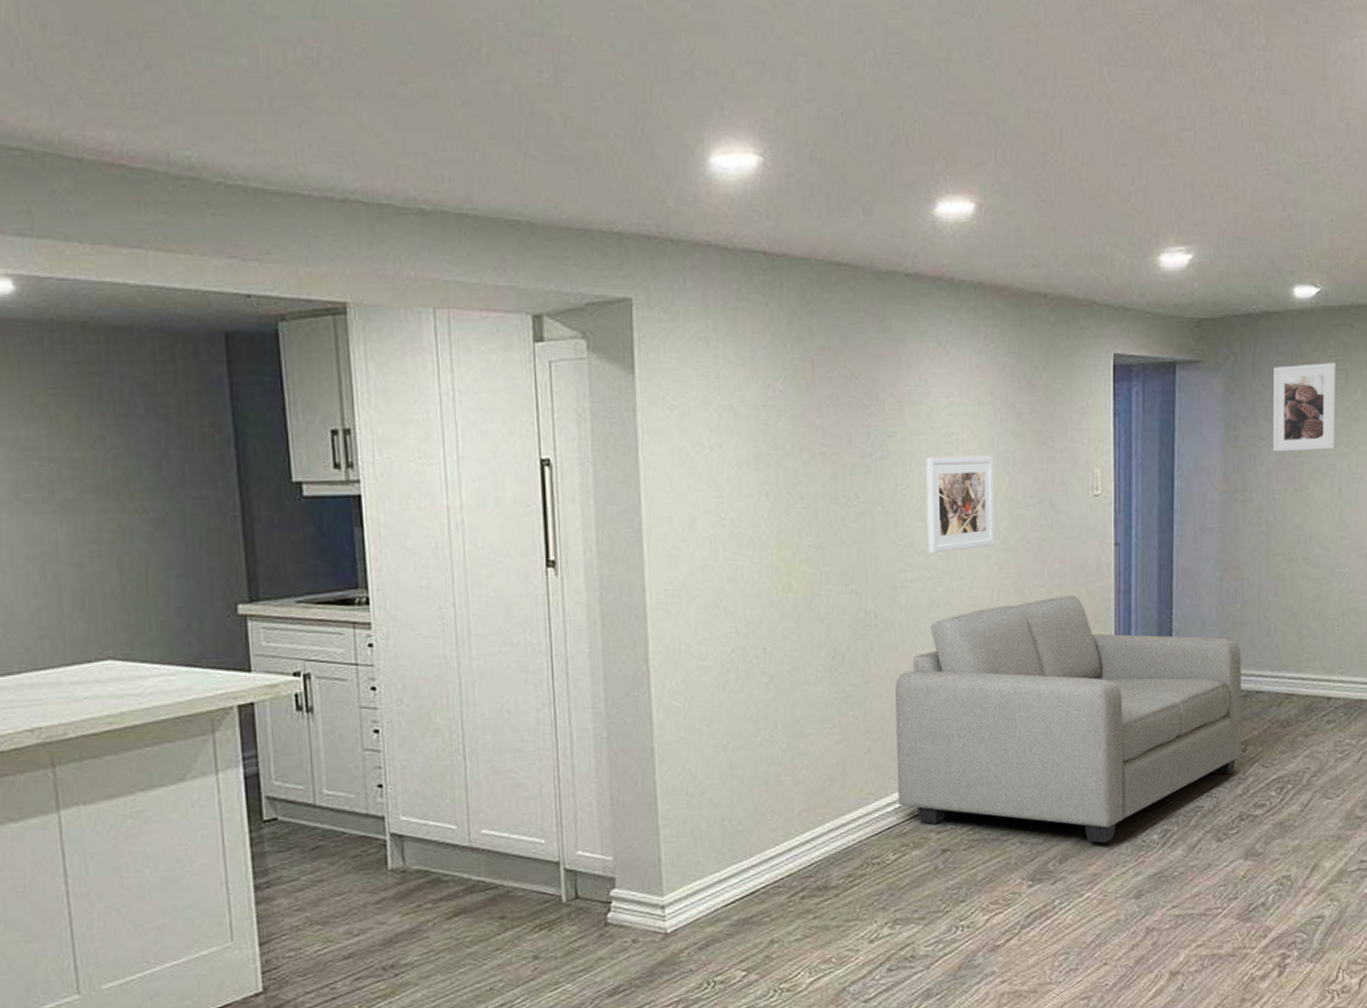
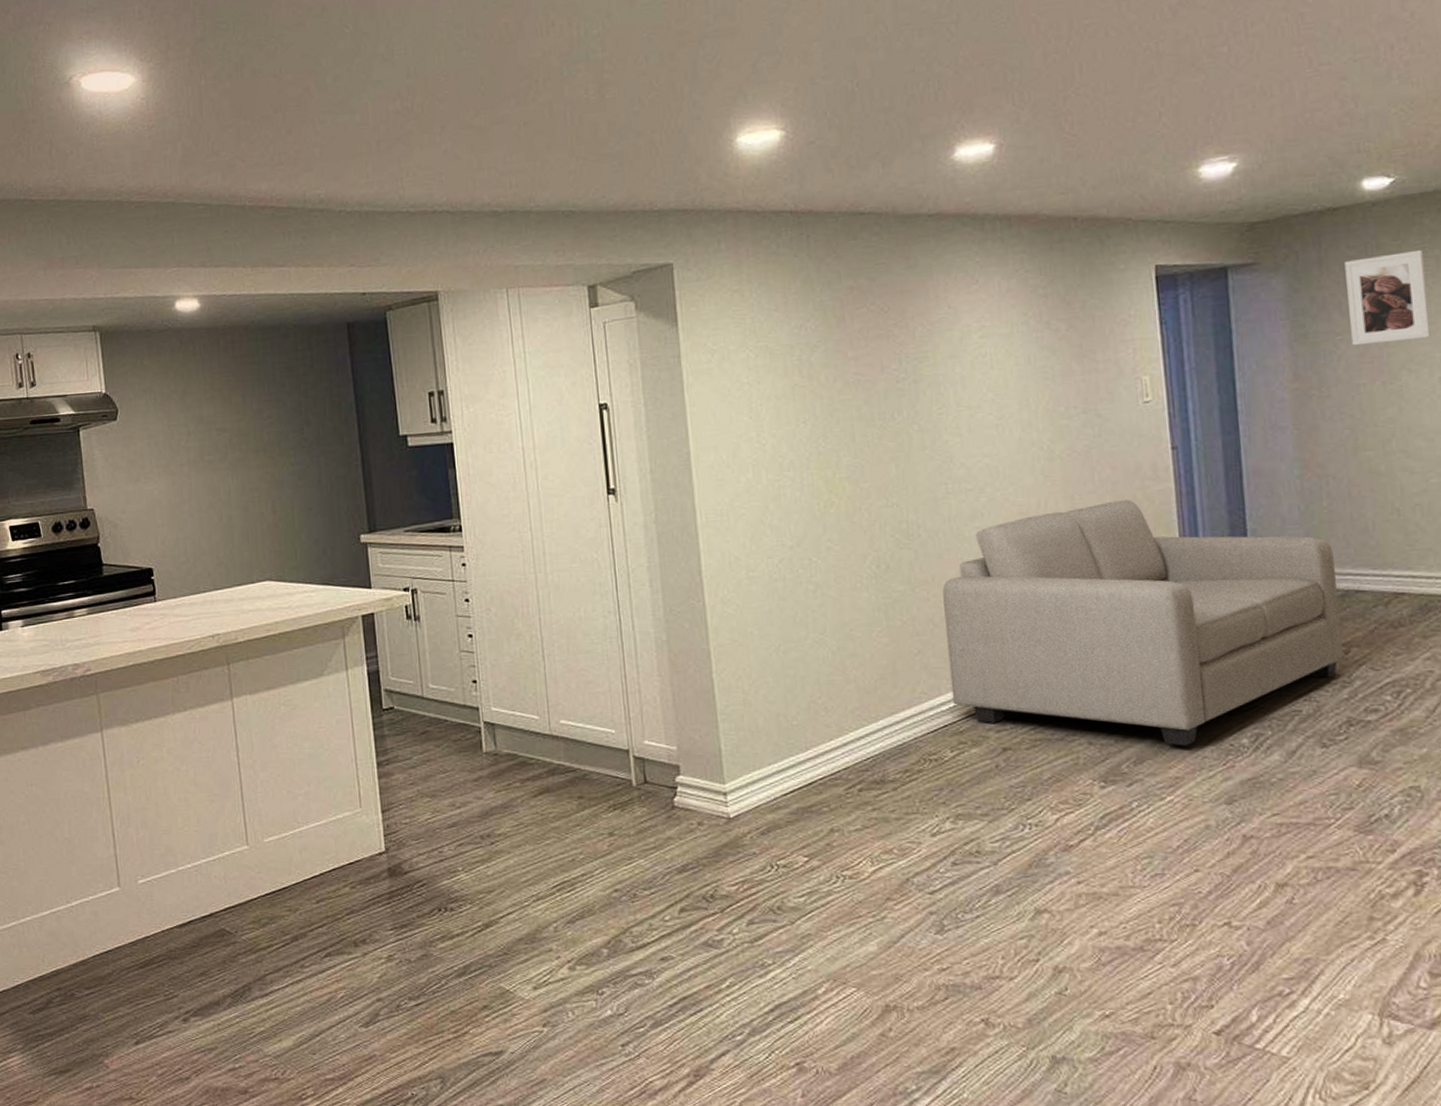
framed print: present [926,455,995,554] -> none [960,371,1039,467]

